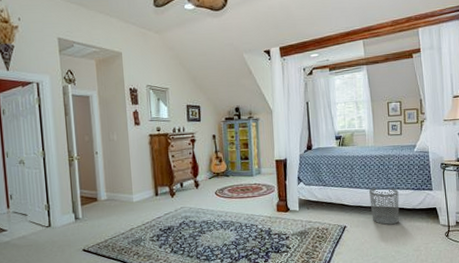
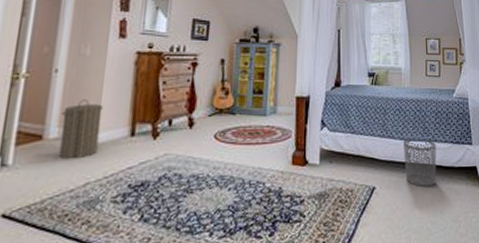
laundry hamper: none [106,172,135,214] -> present [59,99,103,160]

